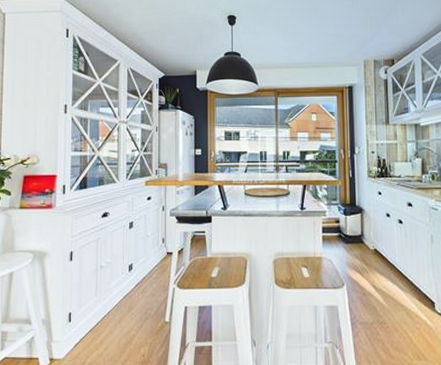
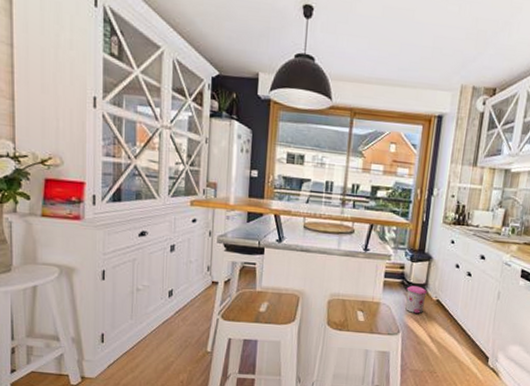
trash can: none [344,237,364,265] -> present [405,285,427,314]

